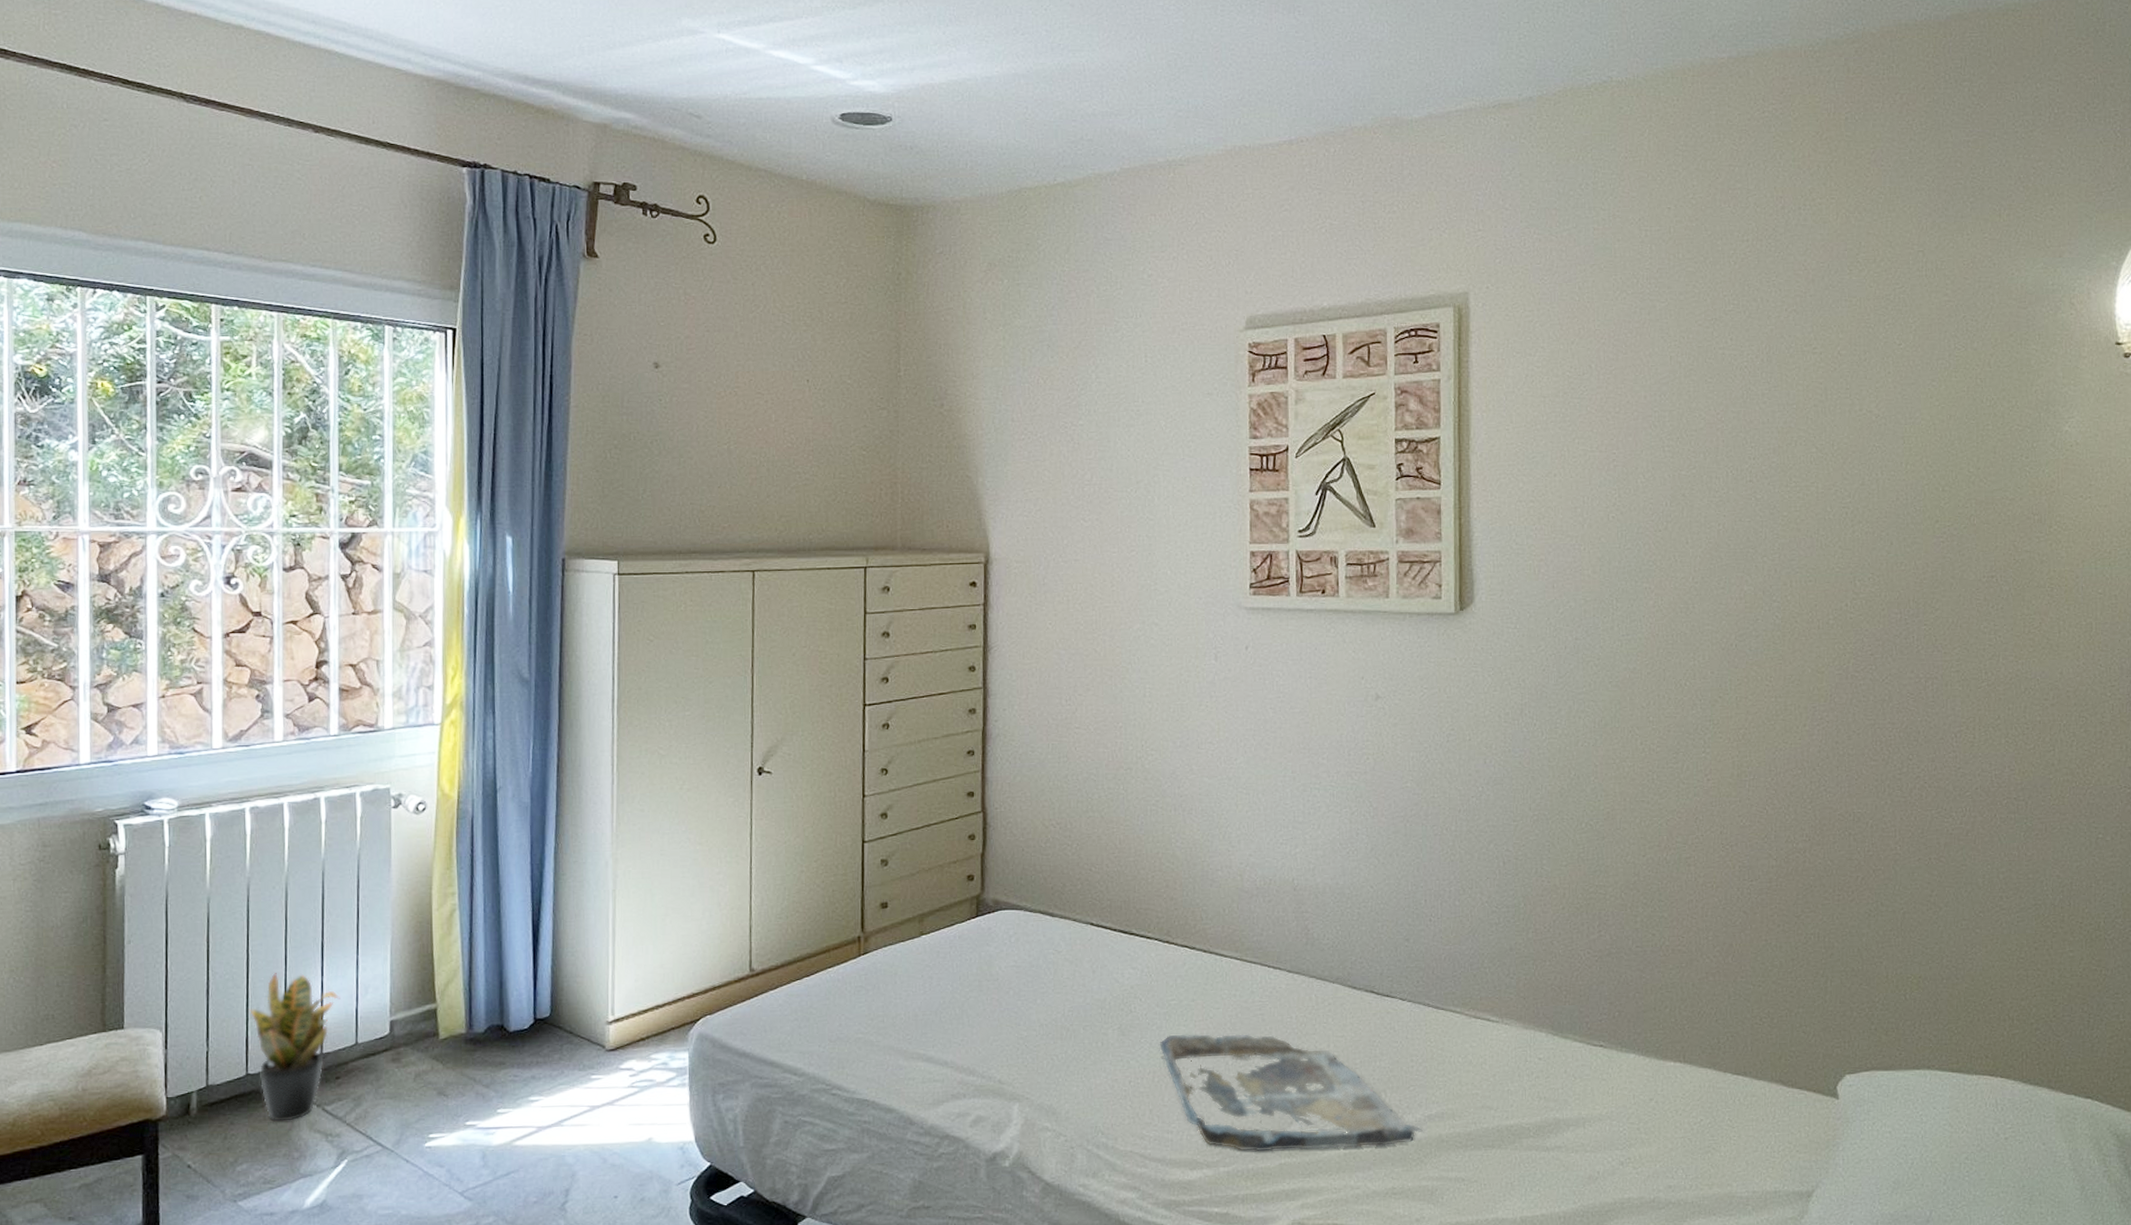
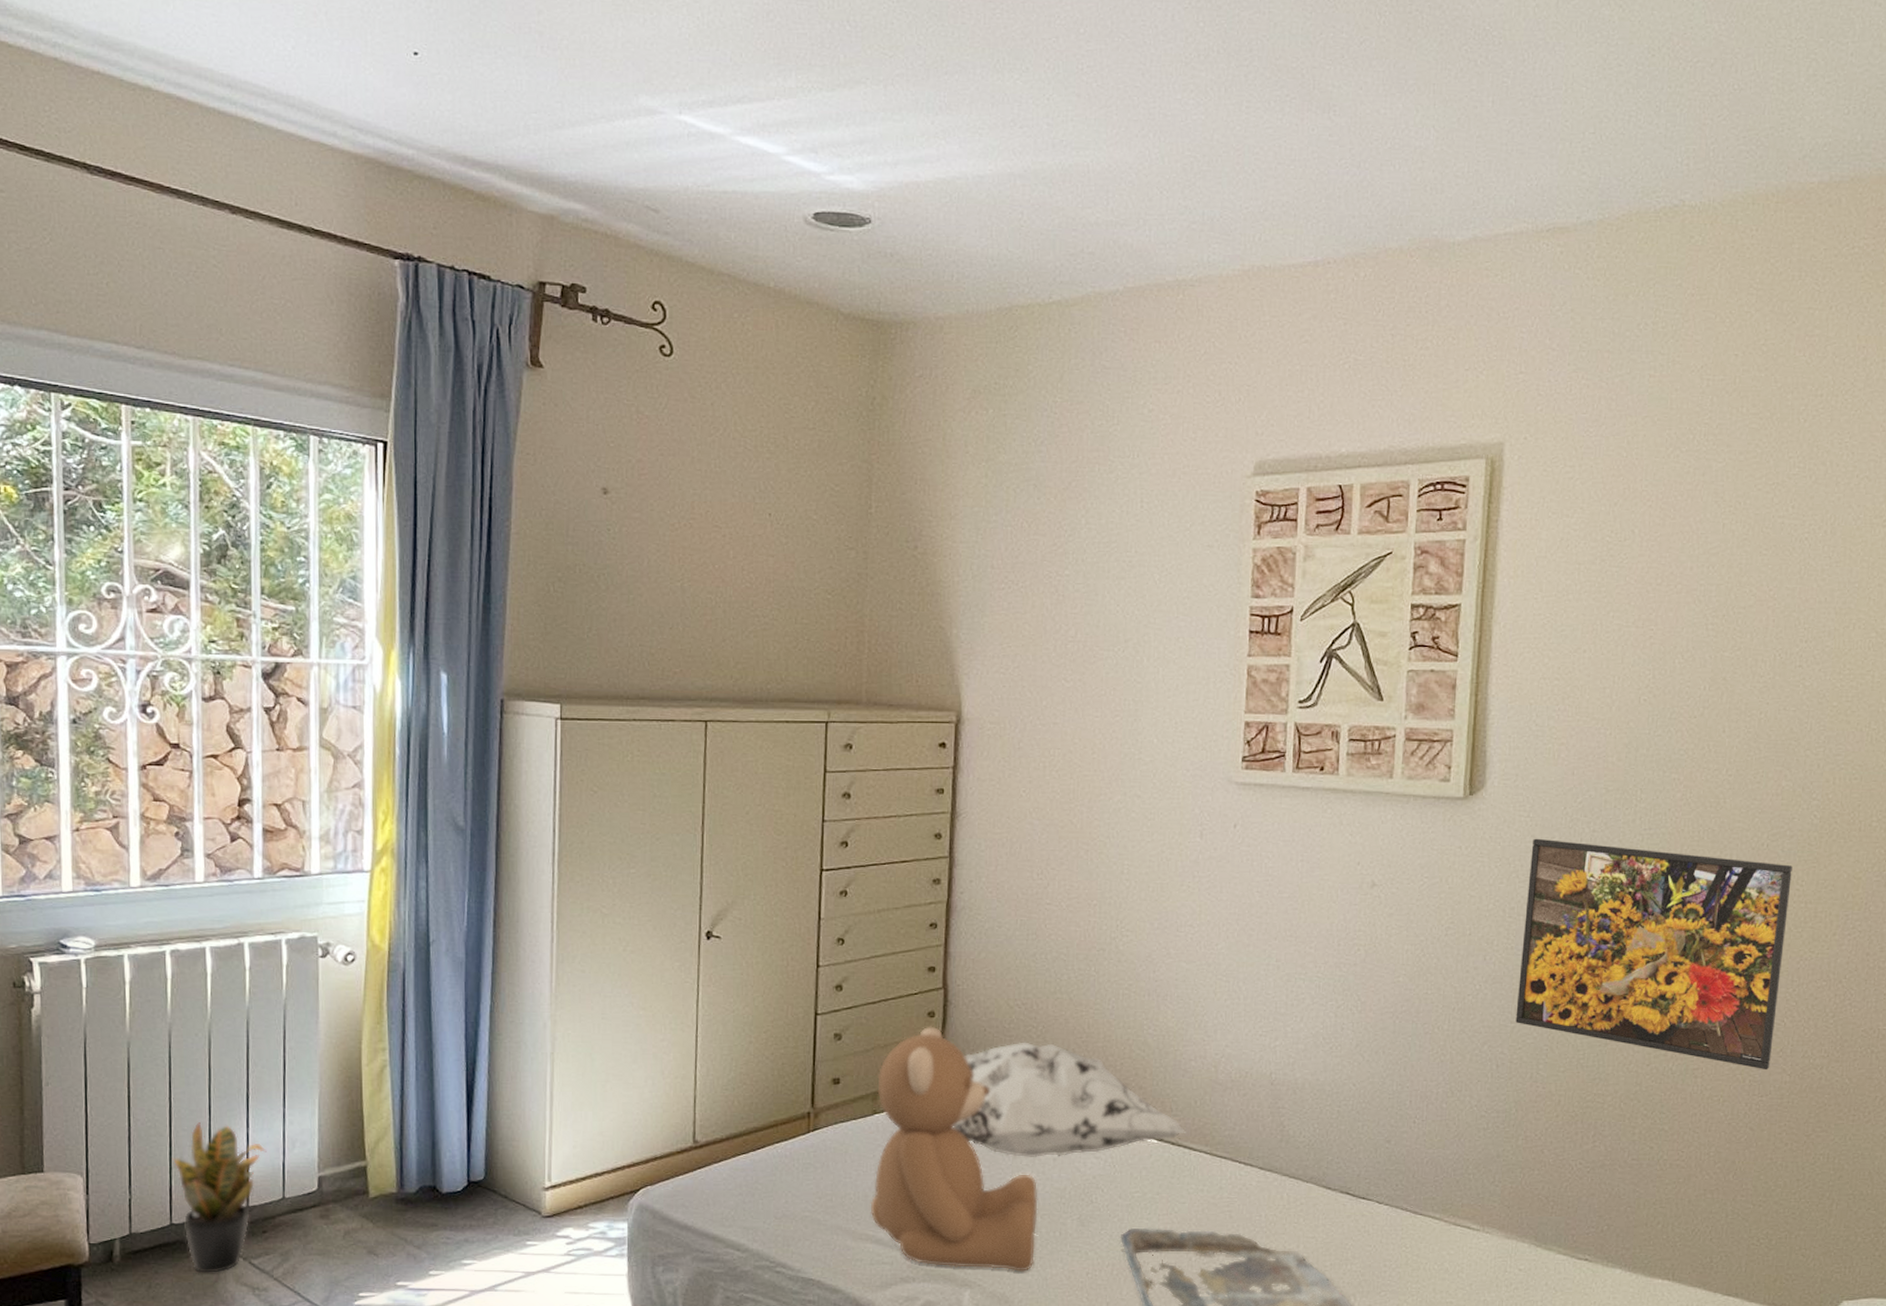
teddy bear: none [920,848,1080,1083] -> present [870,1026,1038,1272]
decorative pillow: none [996,859,1217,972] -> present [953,1042,1187,1158]
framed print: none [1517,647,1761,856] -> present [1515,838,1793,1071]

